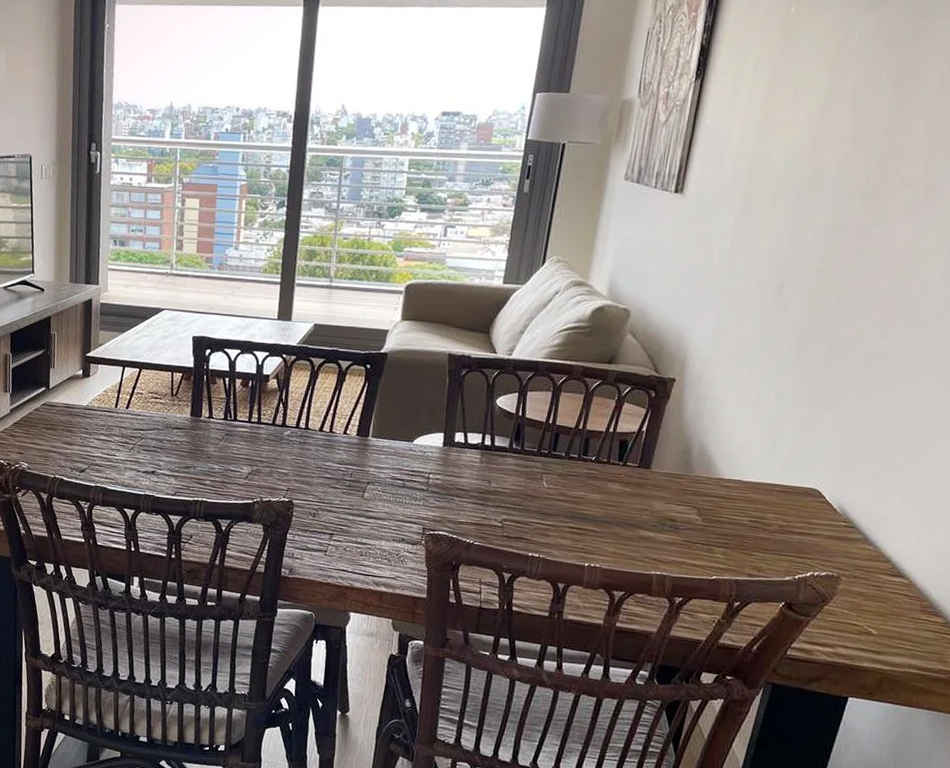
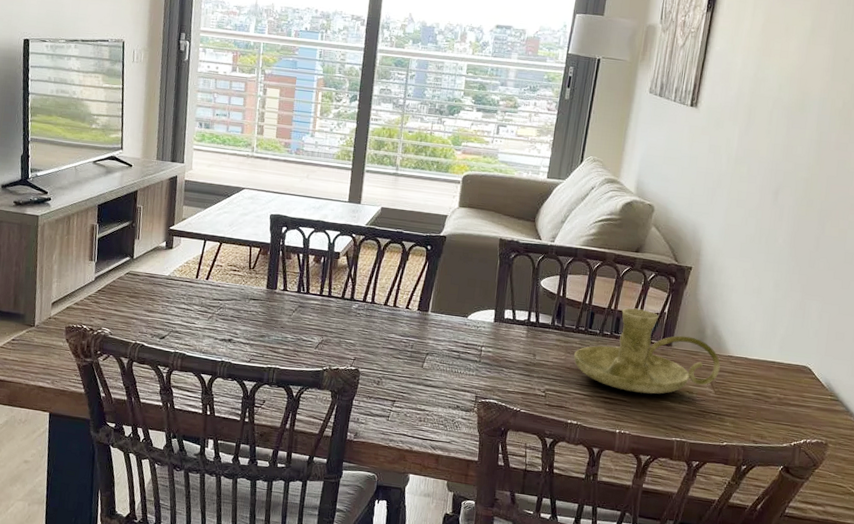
candle holder: none [535,426,709,523] -> present [574,308,720,394]

